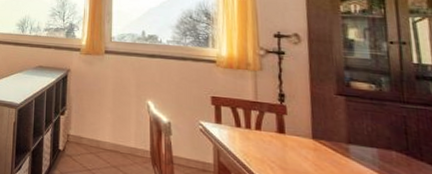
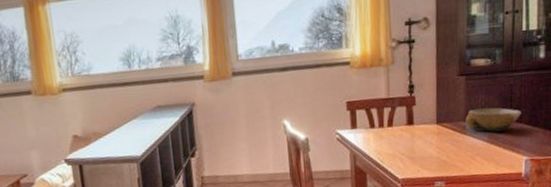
bowl: none [347,133,422,166] -> present [465,107,521,132]

